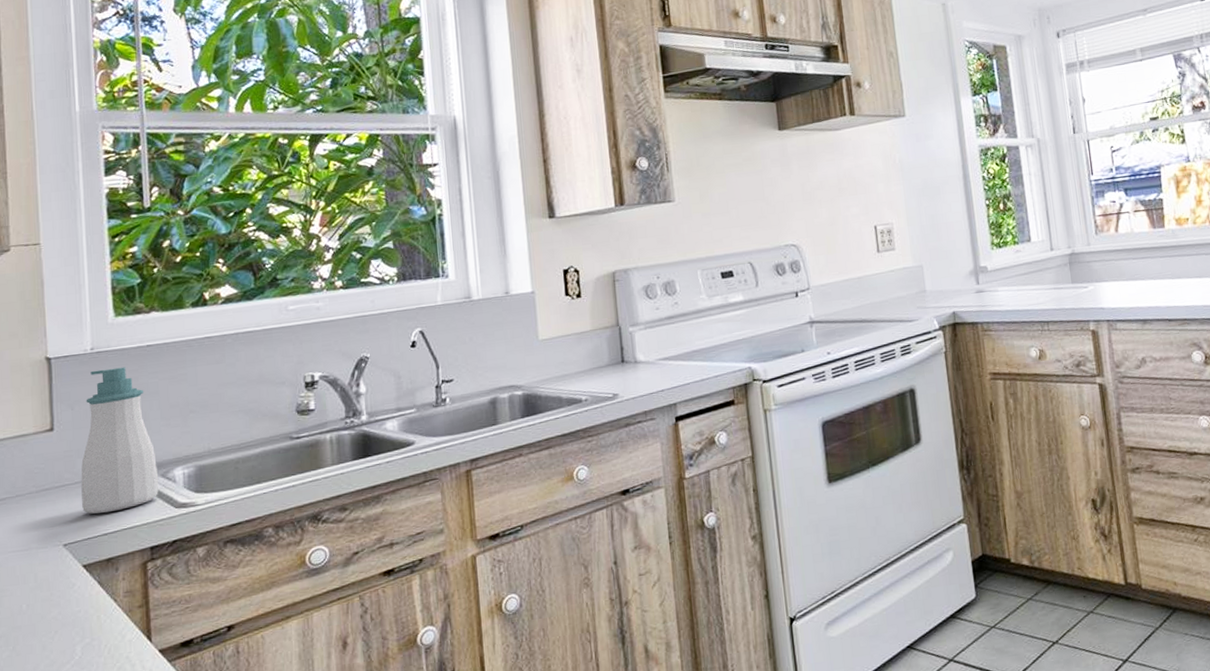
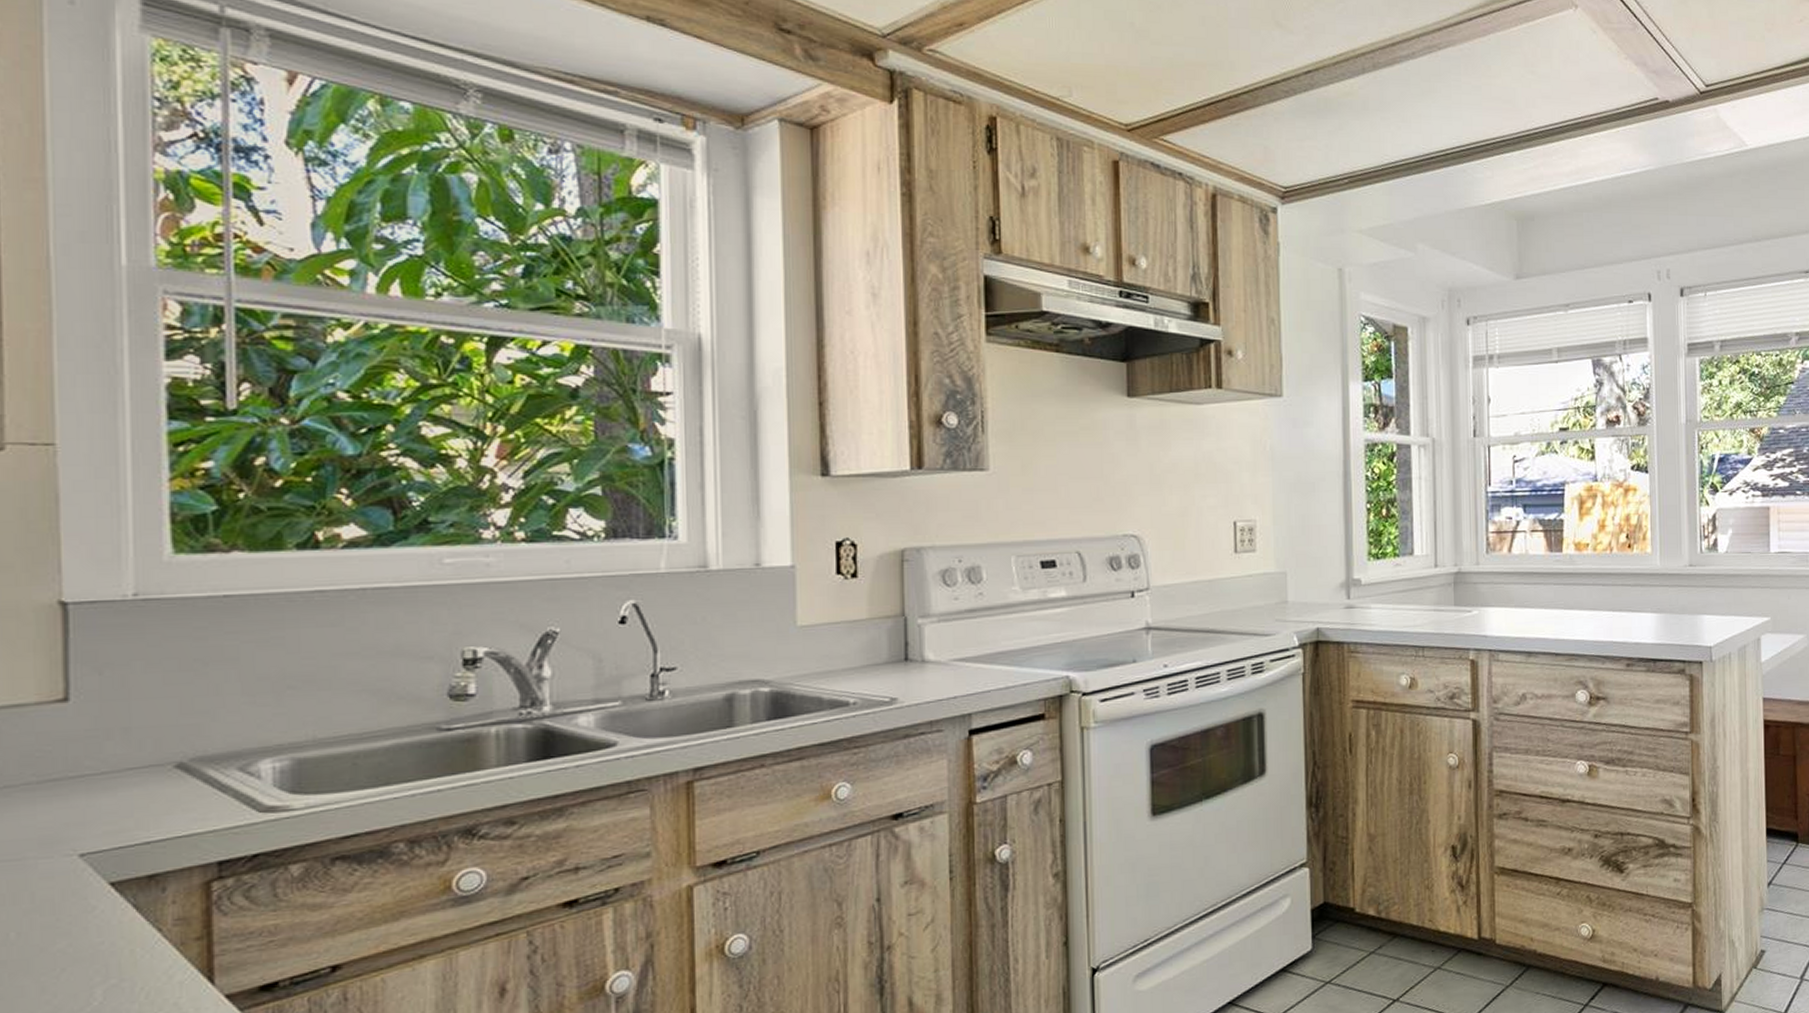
soap bottle: present [81,367,159,515] -> none [111,622,233,816]

